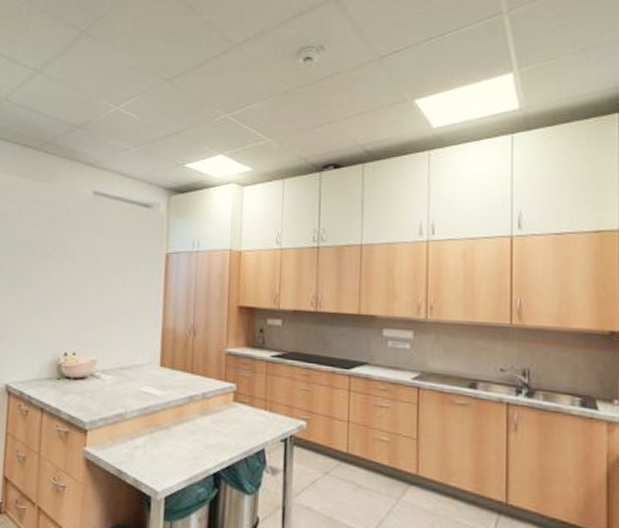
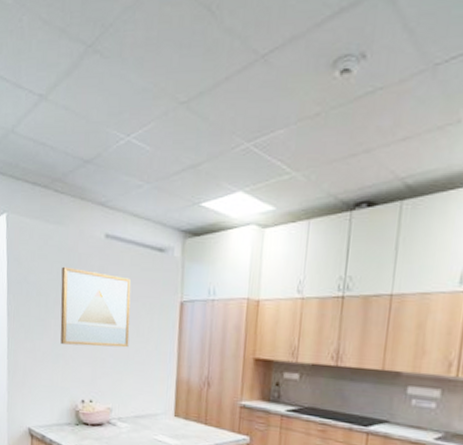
wall art: none [44,221,118,299] -> present [60,266,131,348]

